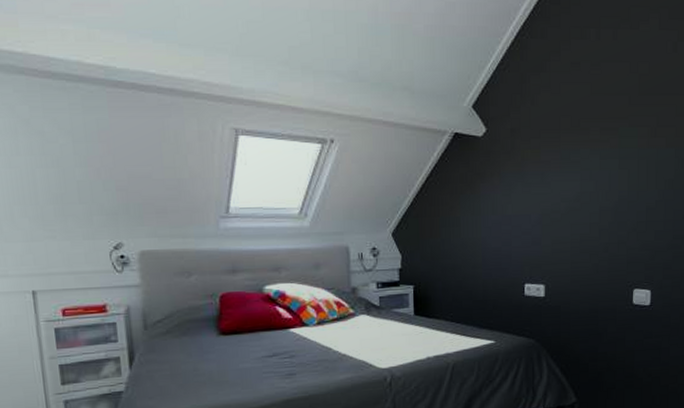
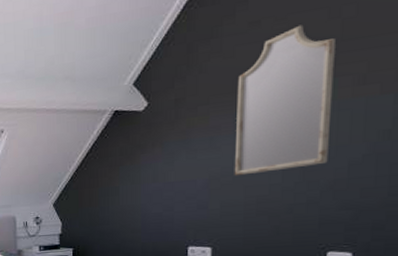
home mirror: none [562,73,635,213] -> present [234,25,335,176]

